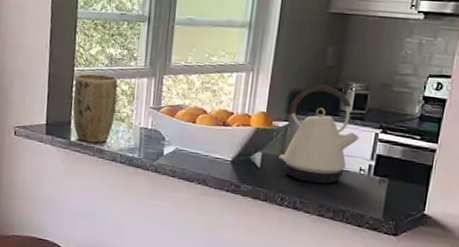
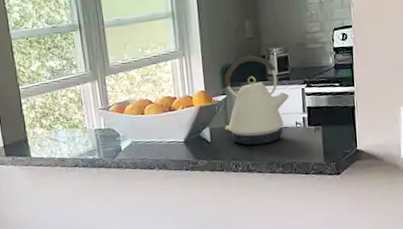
plant pot: present [72,73,118,144] -> none [22,87,69,155]

